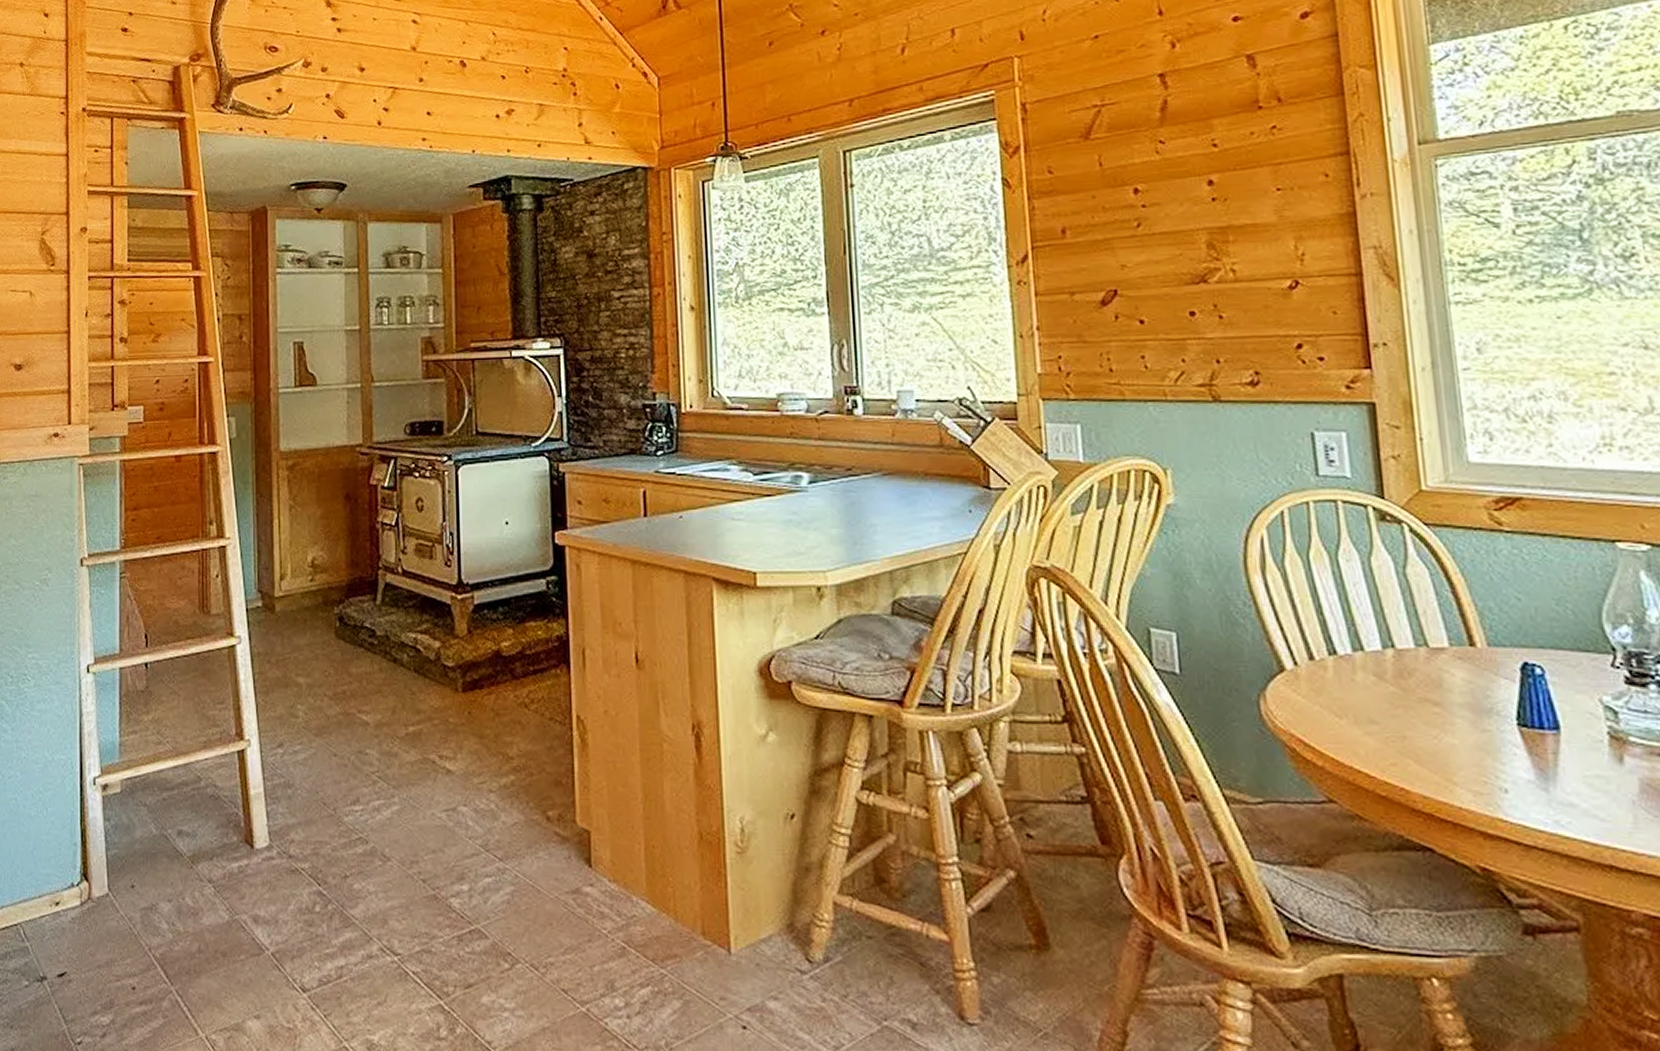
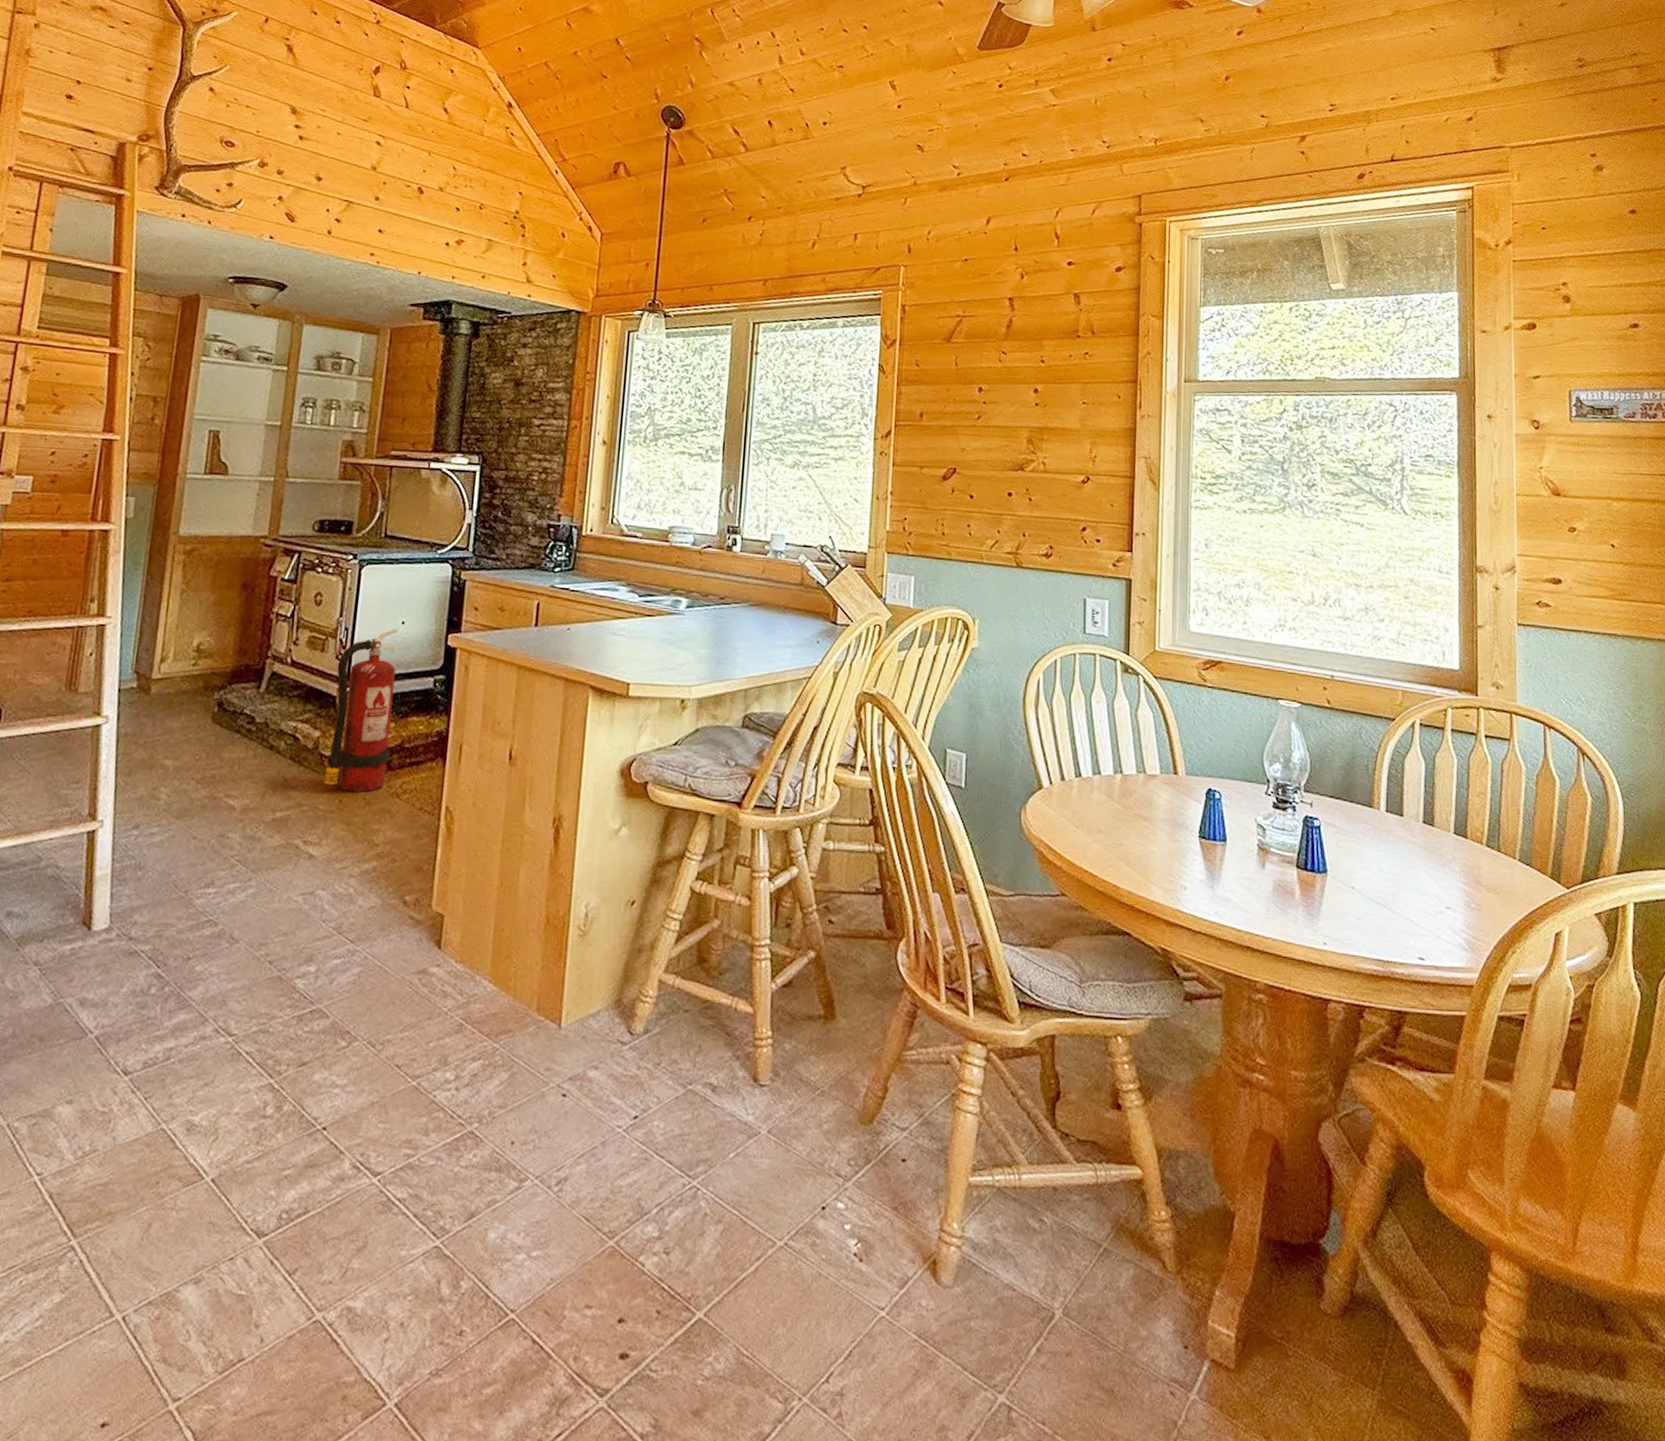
fire extinguisher: none [447,530,512,704] -> present [324,629,398,793]

